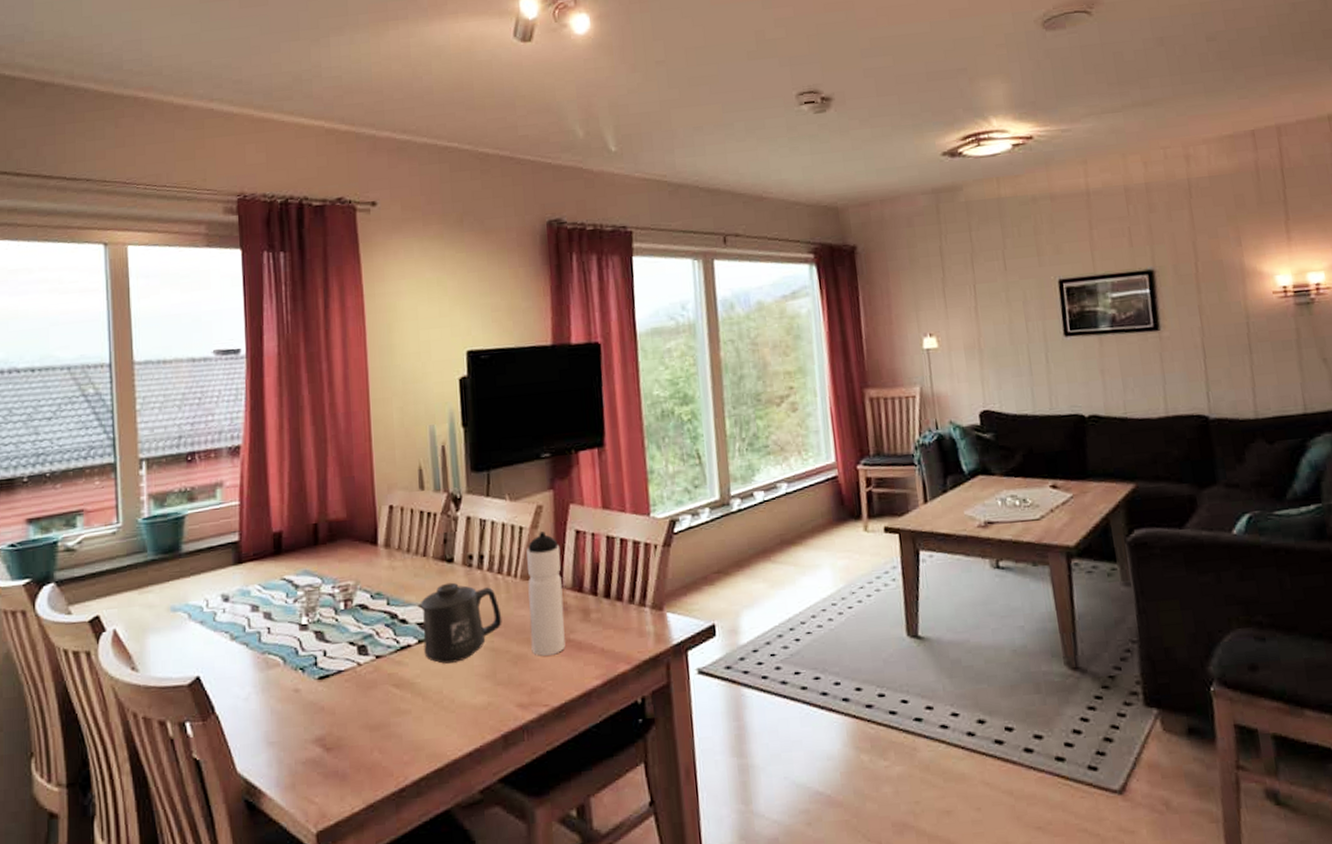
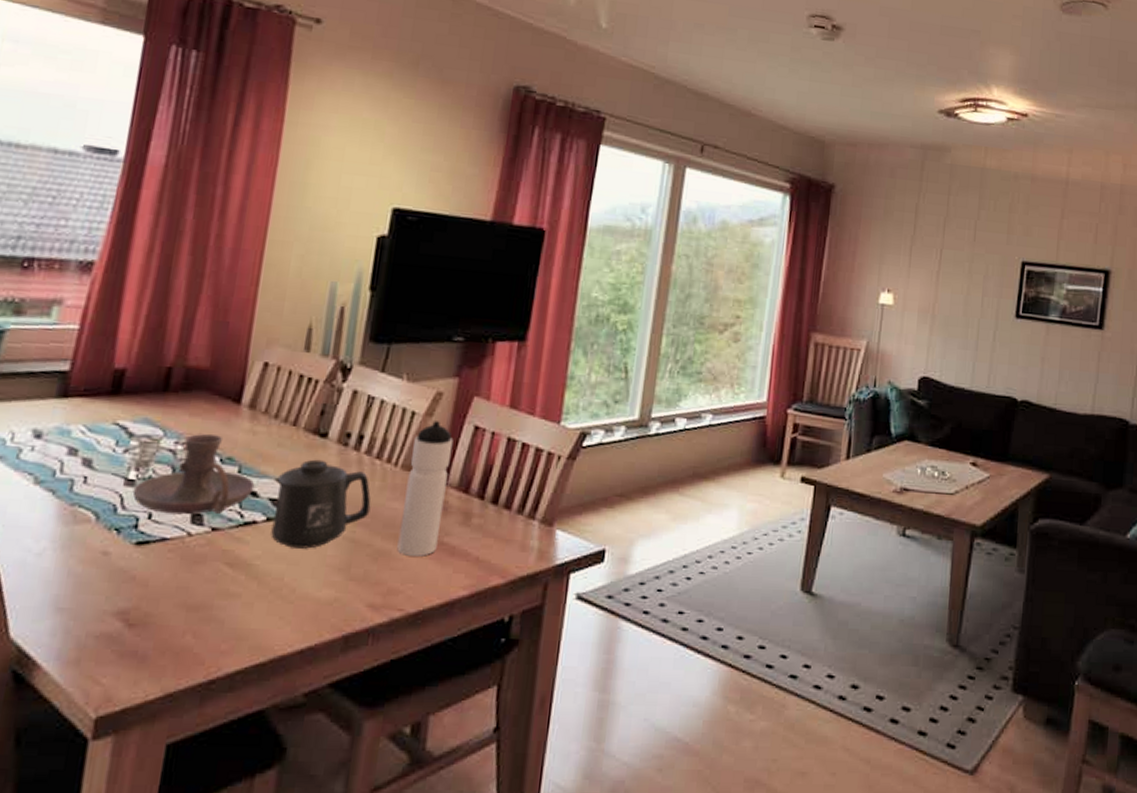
candle holder: none [307,575,403,650] -> present [132,434,255,515]

